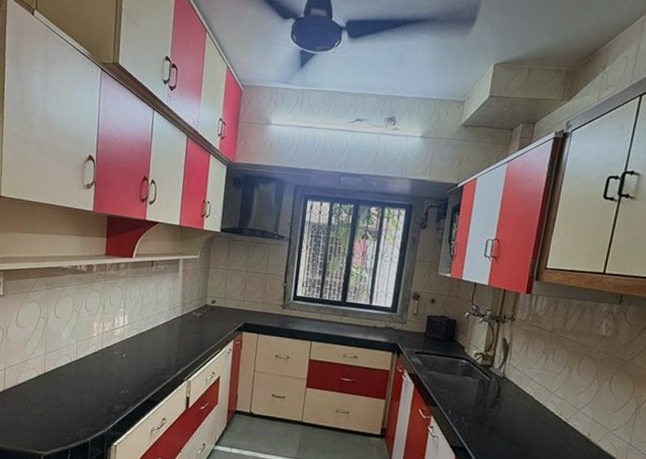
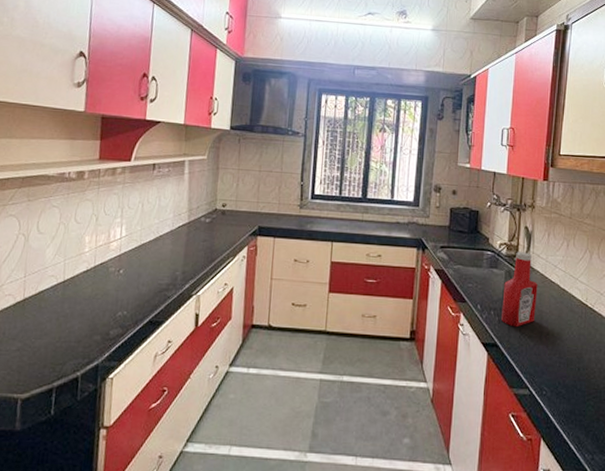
ketchup bottle: none [471,362,512,434] -> present [501,252,538,327]

